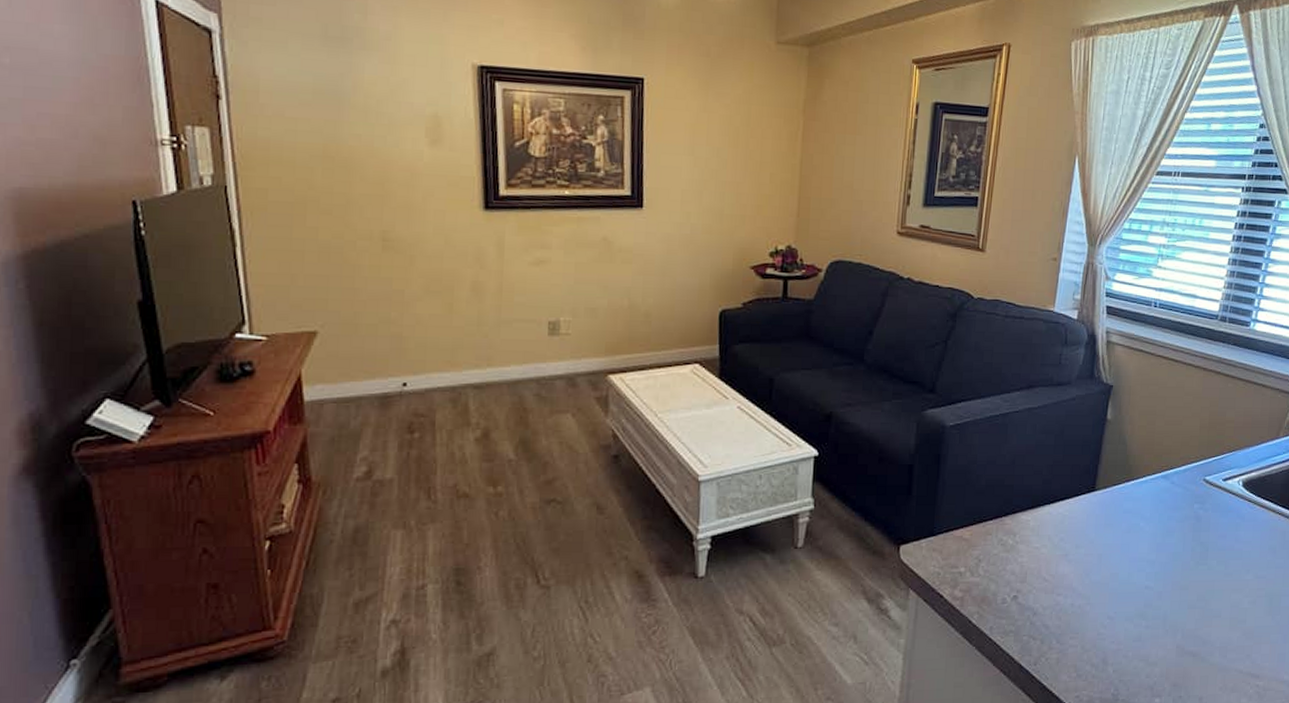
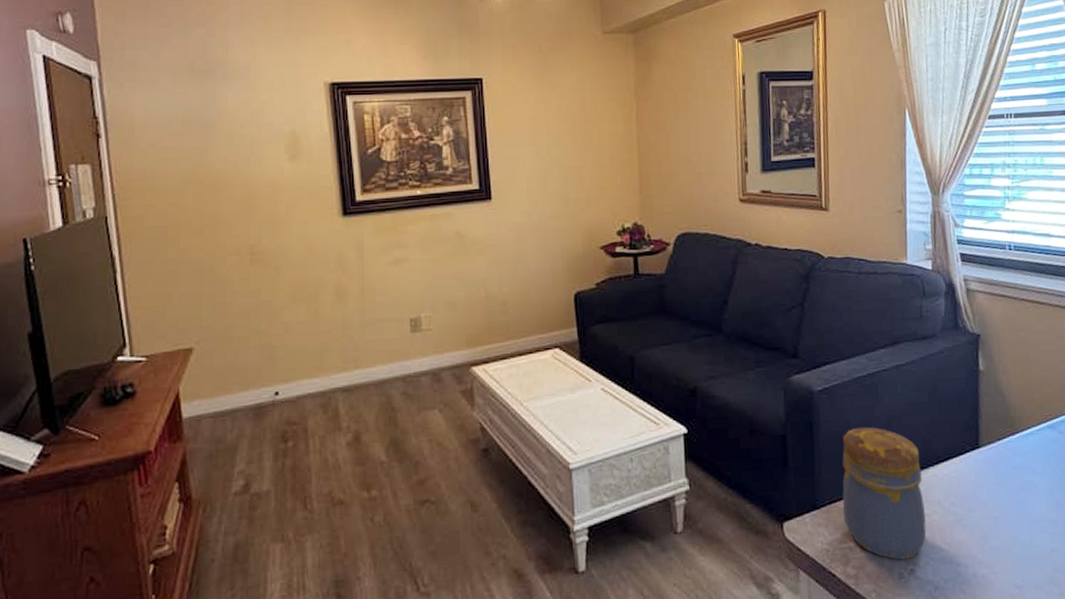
jar: none [958,463,1038,587] -> present [842,426,927,560]

